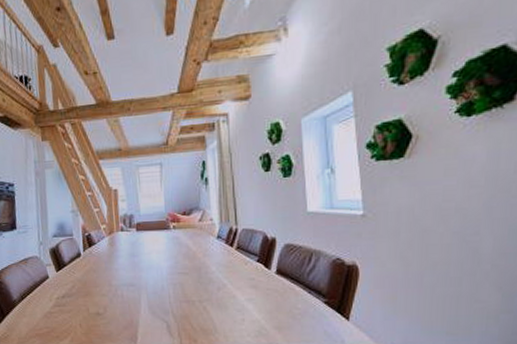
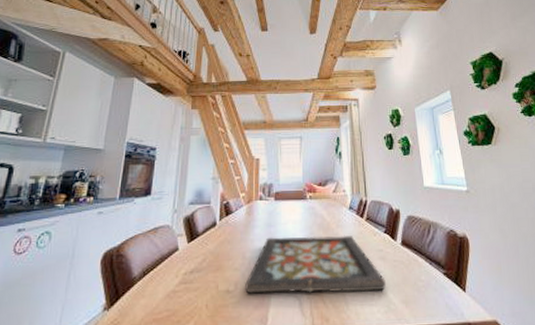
decorative tray: none [113,264,257,318] -> present [245,235,386,294]

